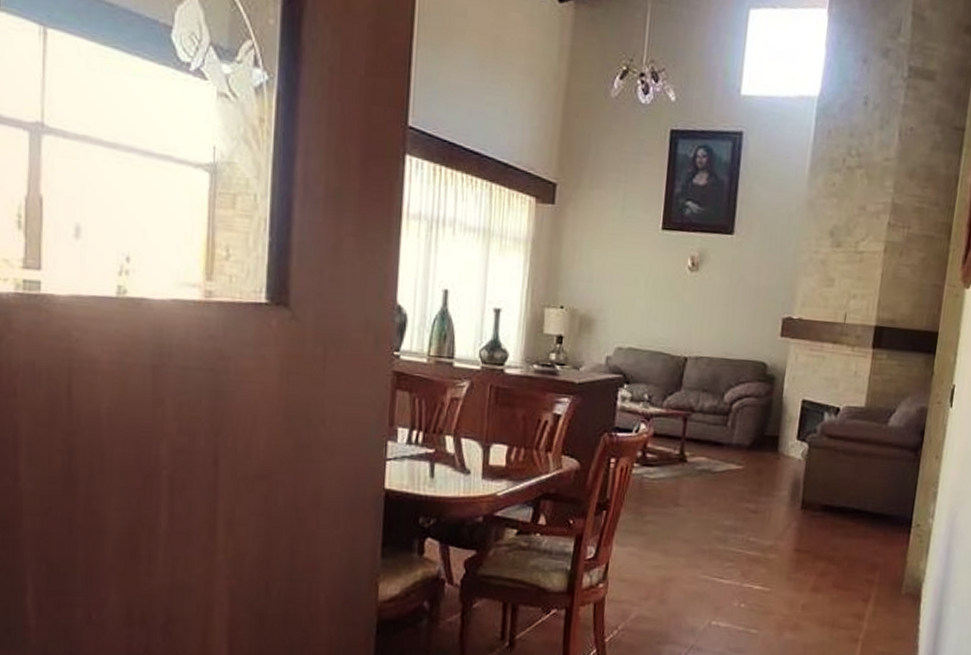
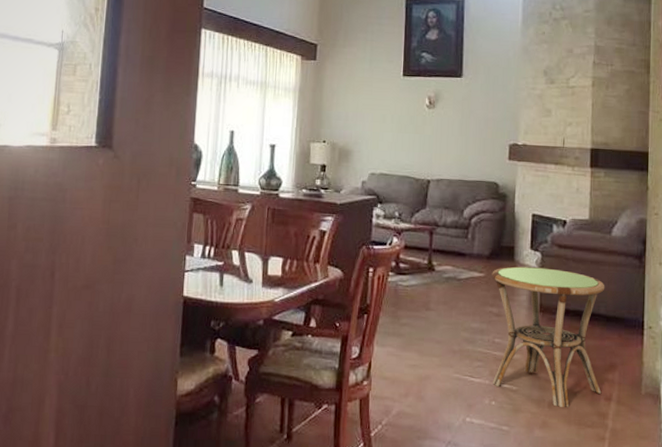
side table: none [743,458,875,610] -> present [492,266,605,408]

